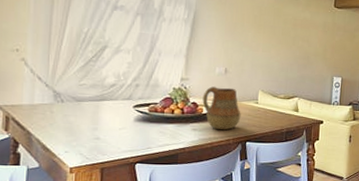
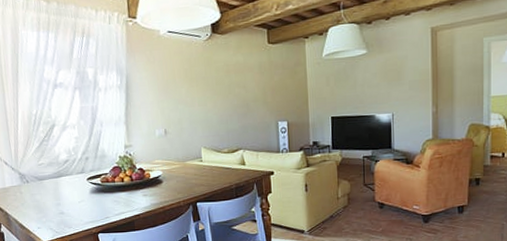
pitcher: present [202,86,241,130] -> none [147,149,188,193]

